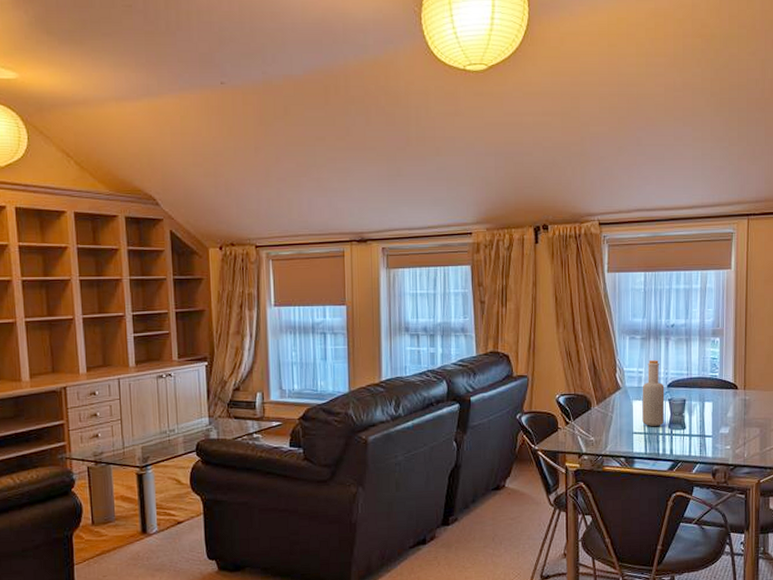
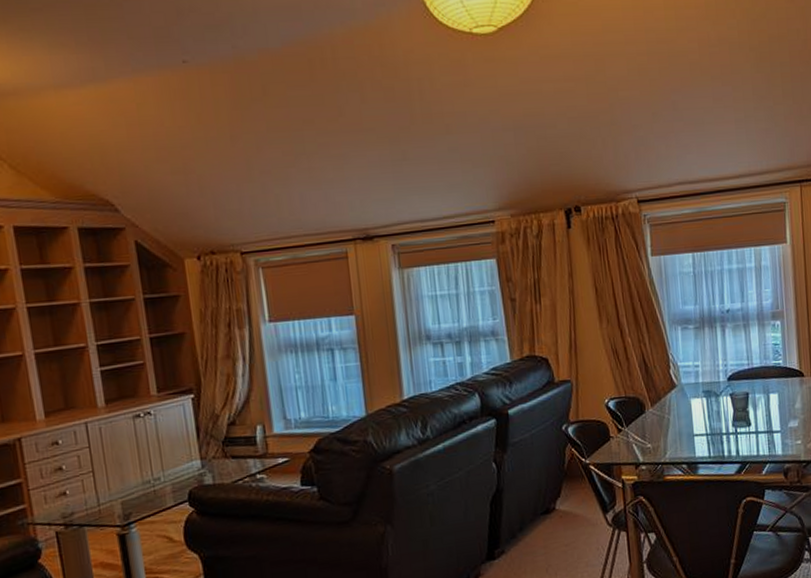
bottle: present [642,360,665,426] -> none [700,351,727,426]

